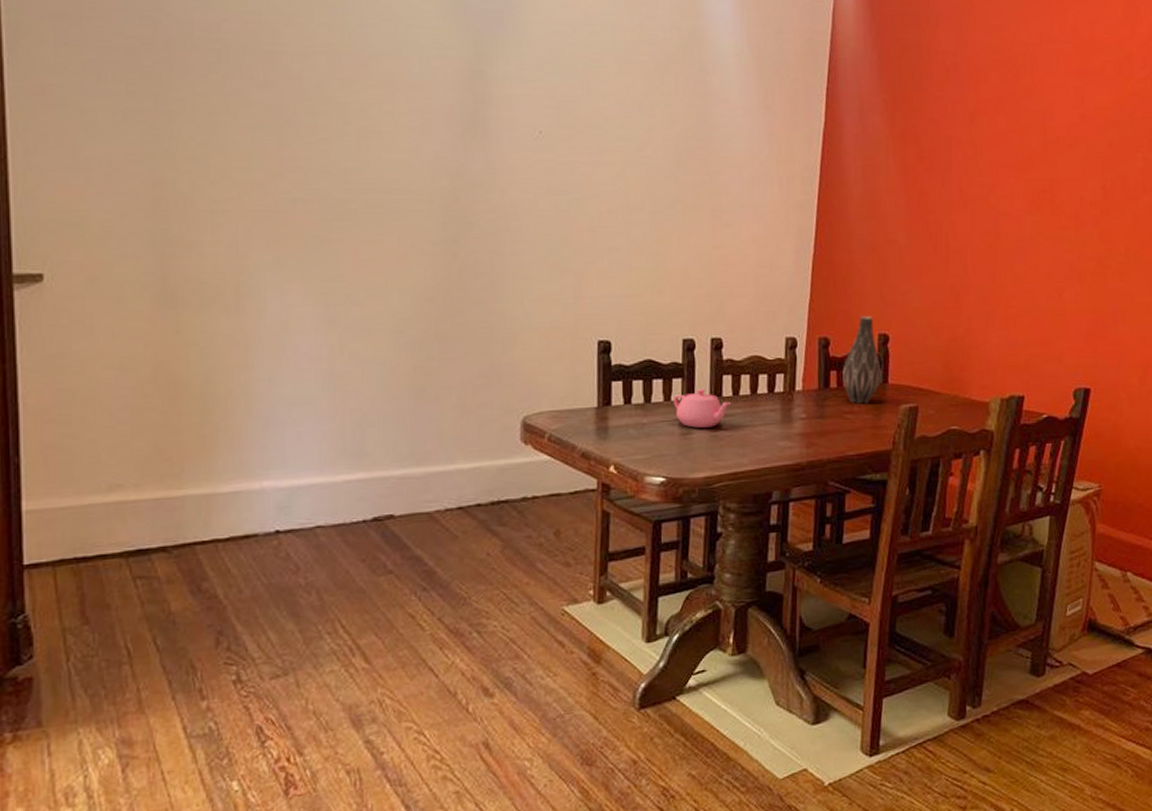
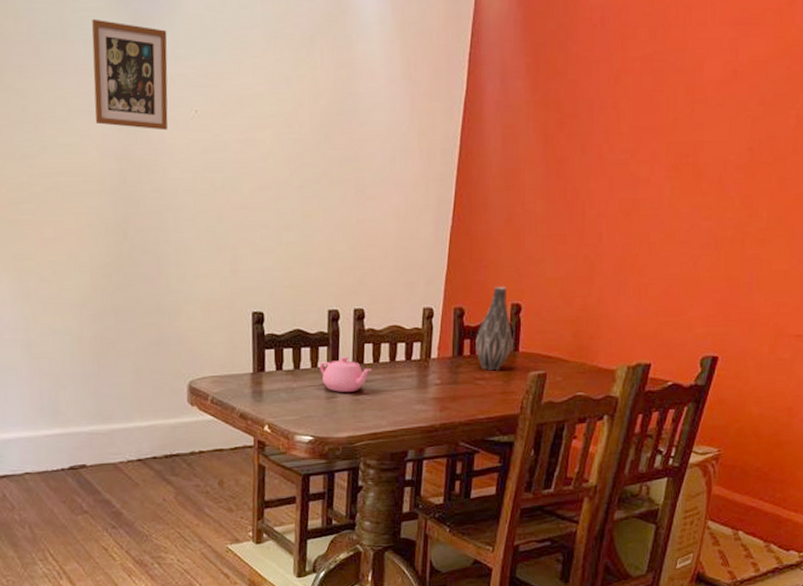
picture frame: none [427,36,511,150] -> present [91,18,168,131]

